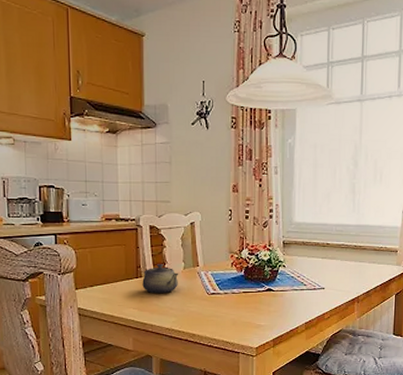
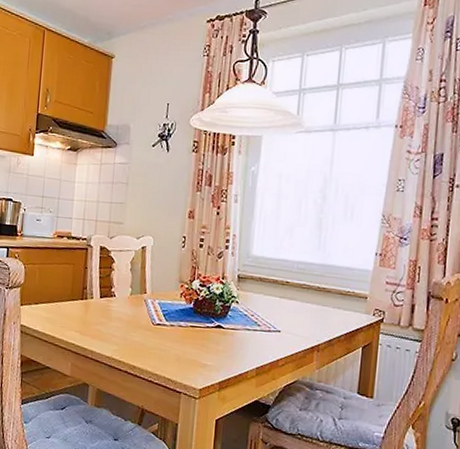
teapot: present [142,264,179,294] -> none [86,287,125,319]

